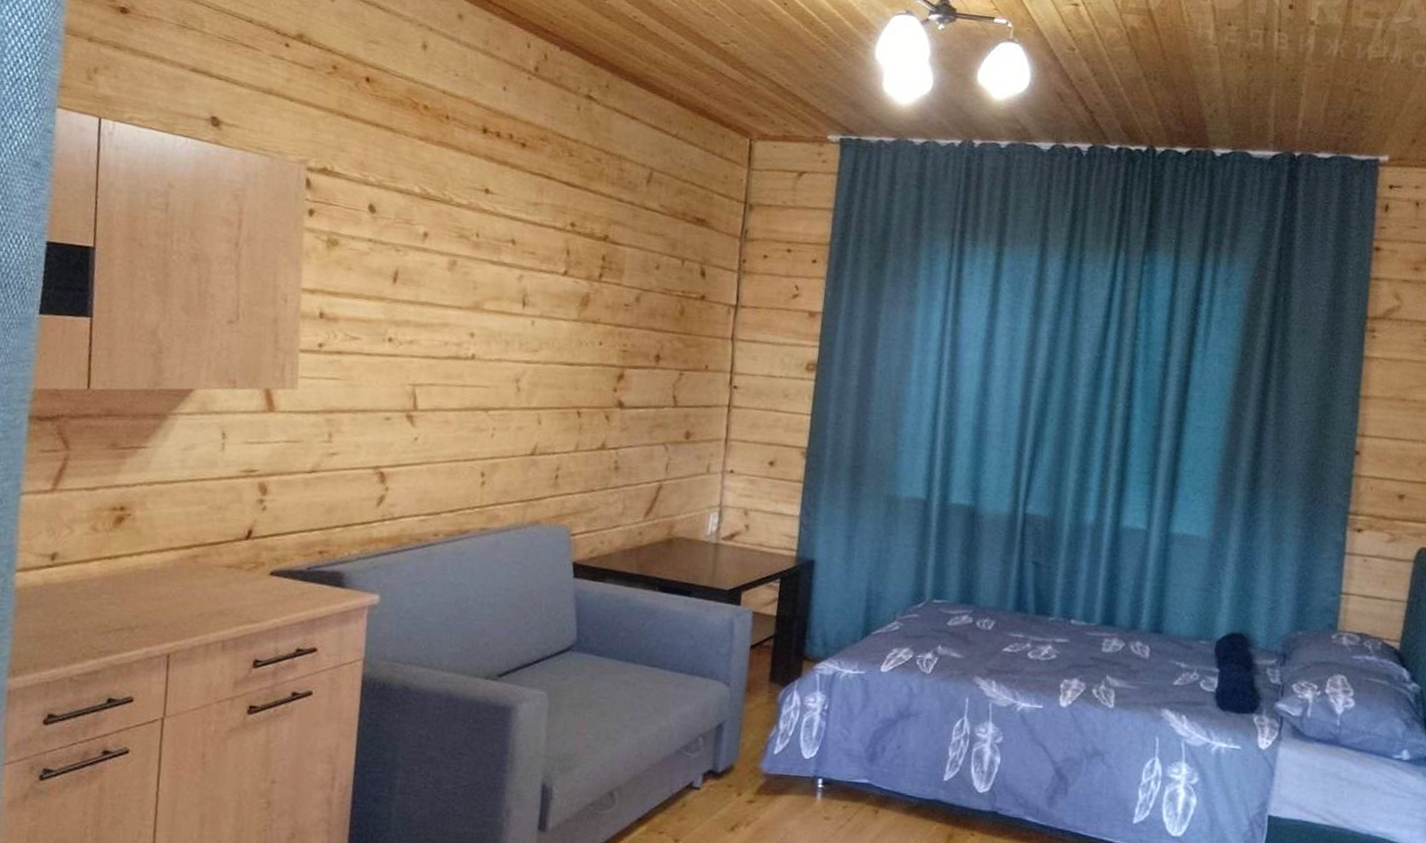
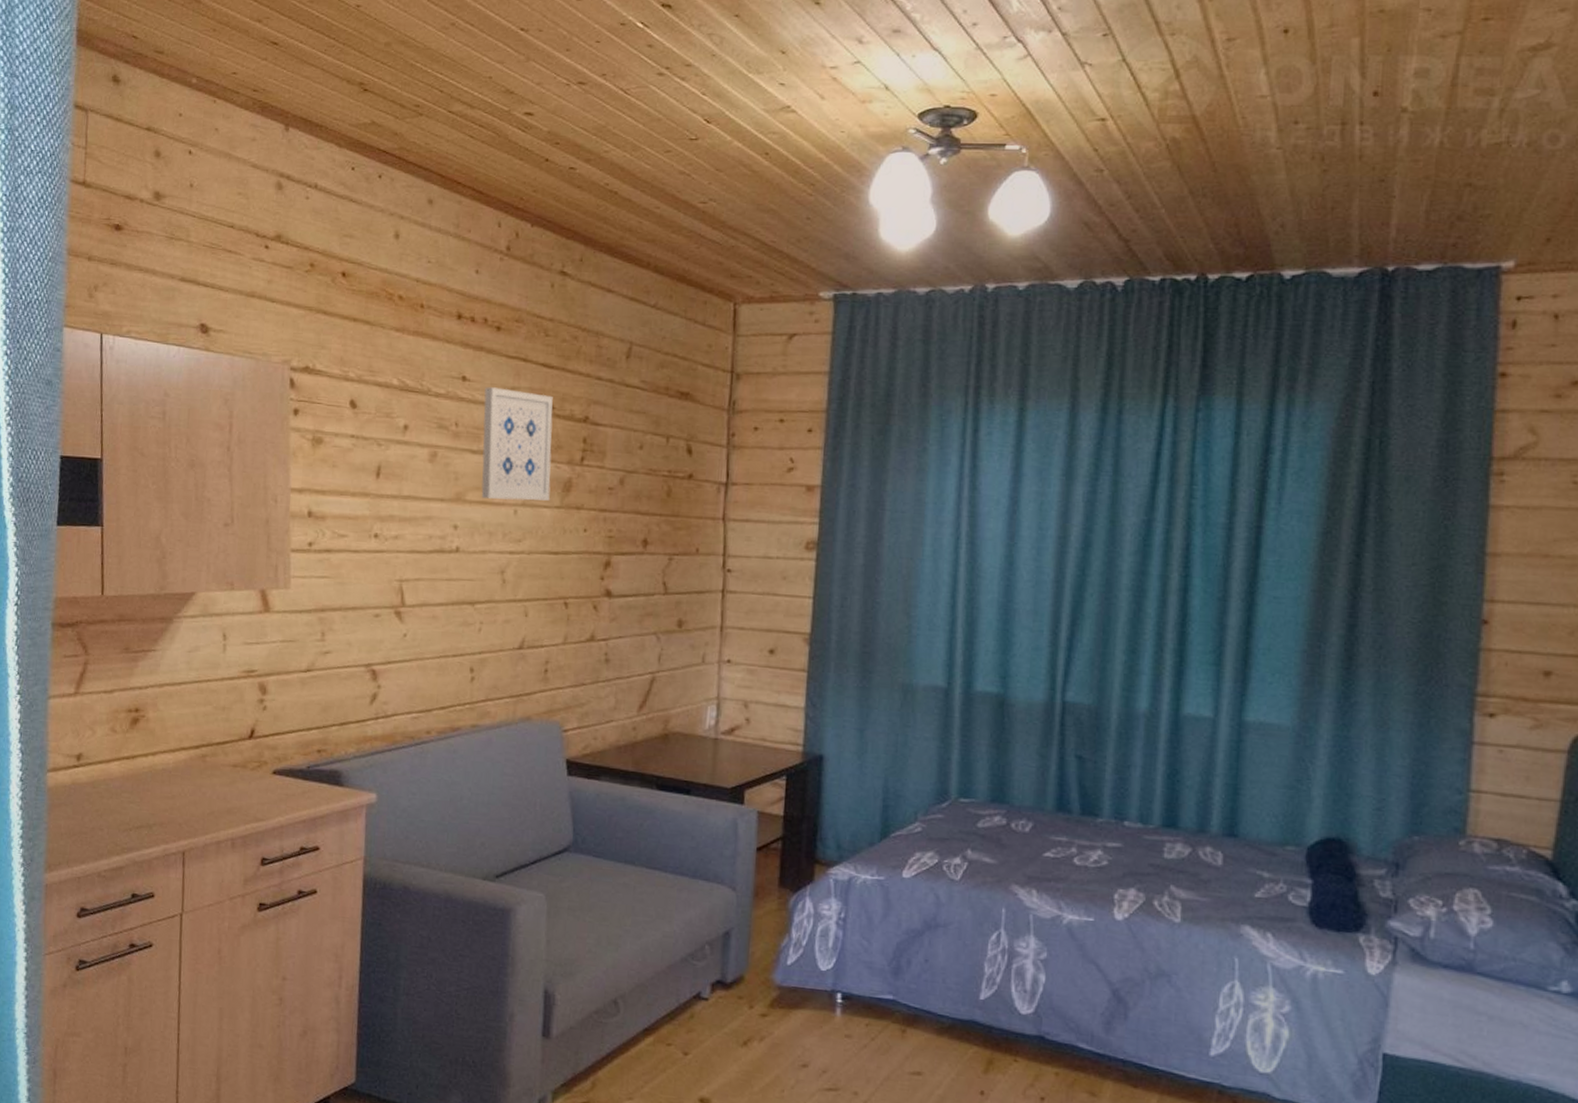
wall art: none [499,201,575,314] -> present [481,387,553,501]

